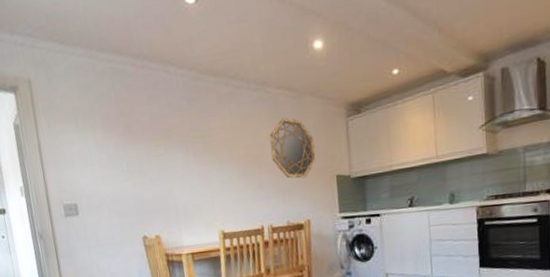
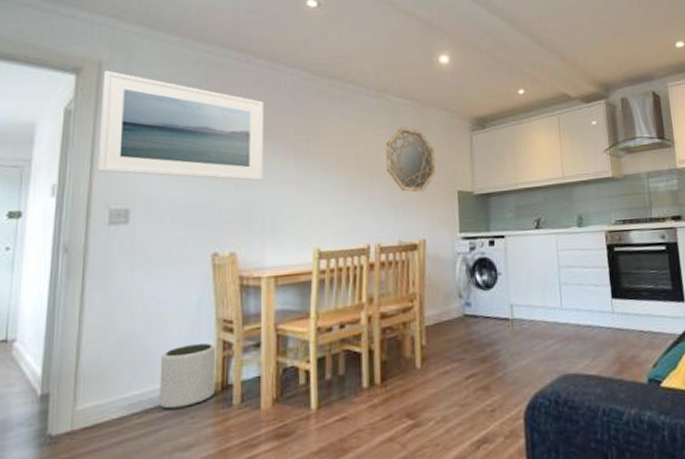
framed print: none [33,86,172,176] -> present [98,70,264,181]

